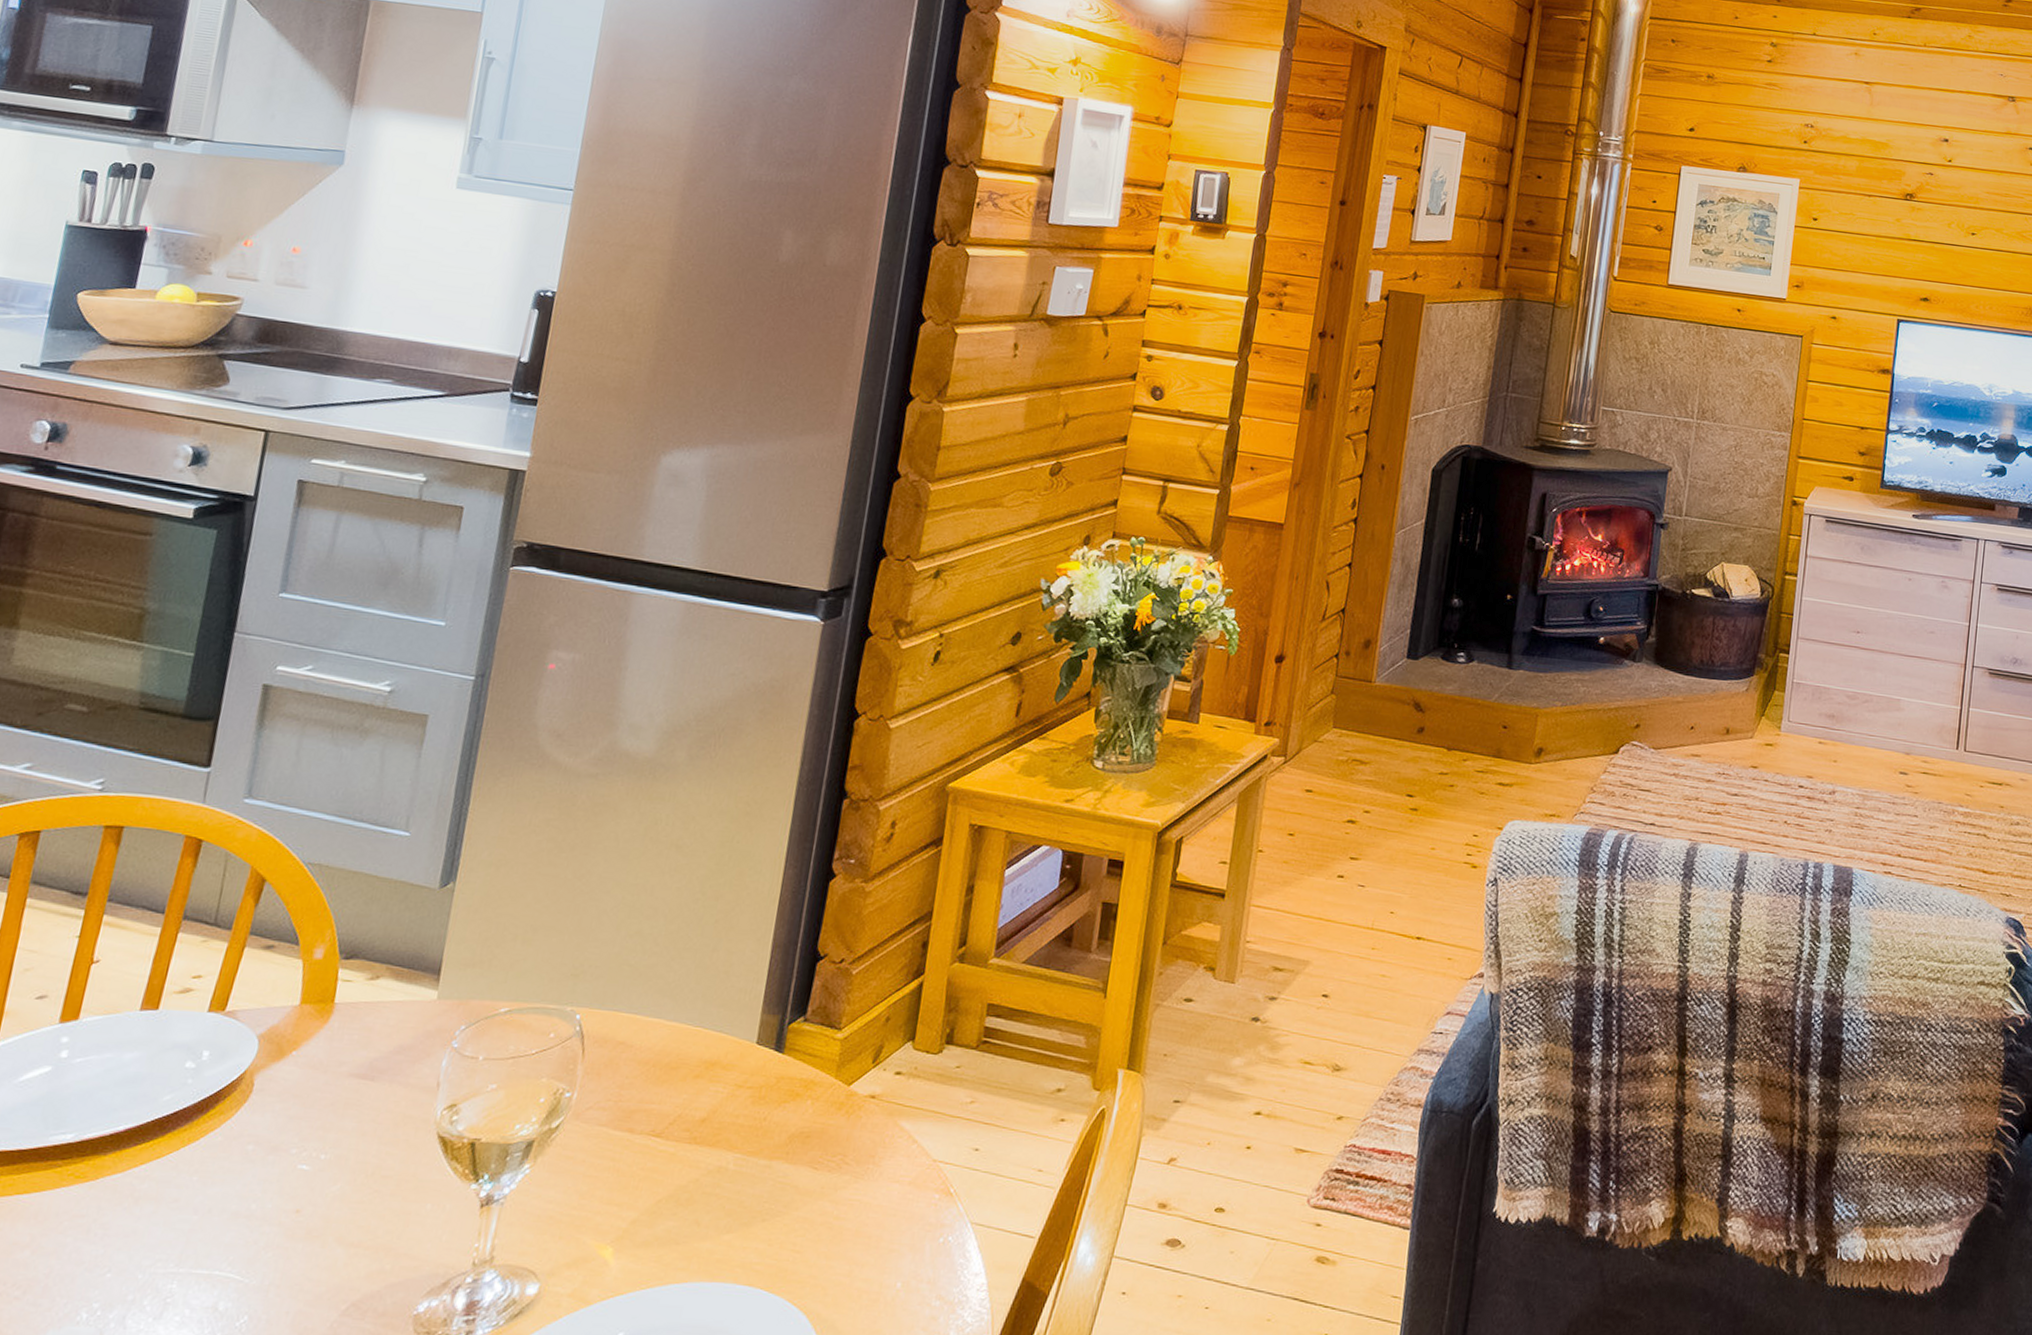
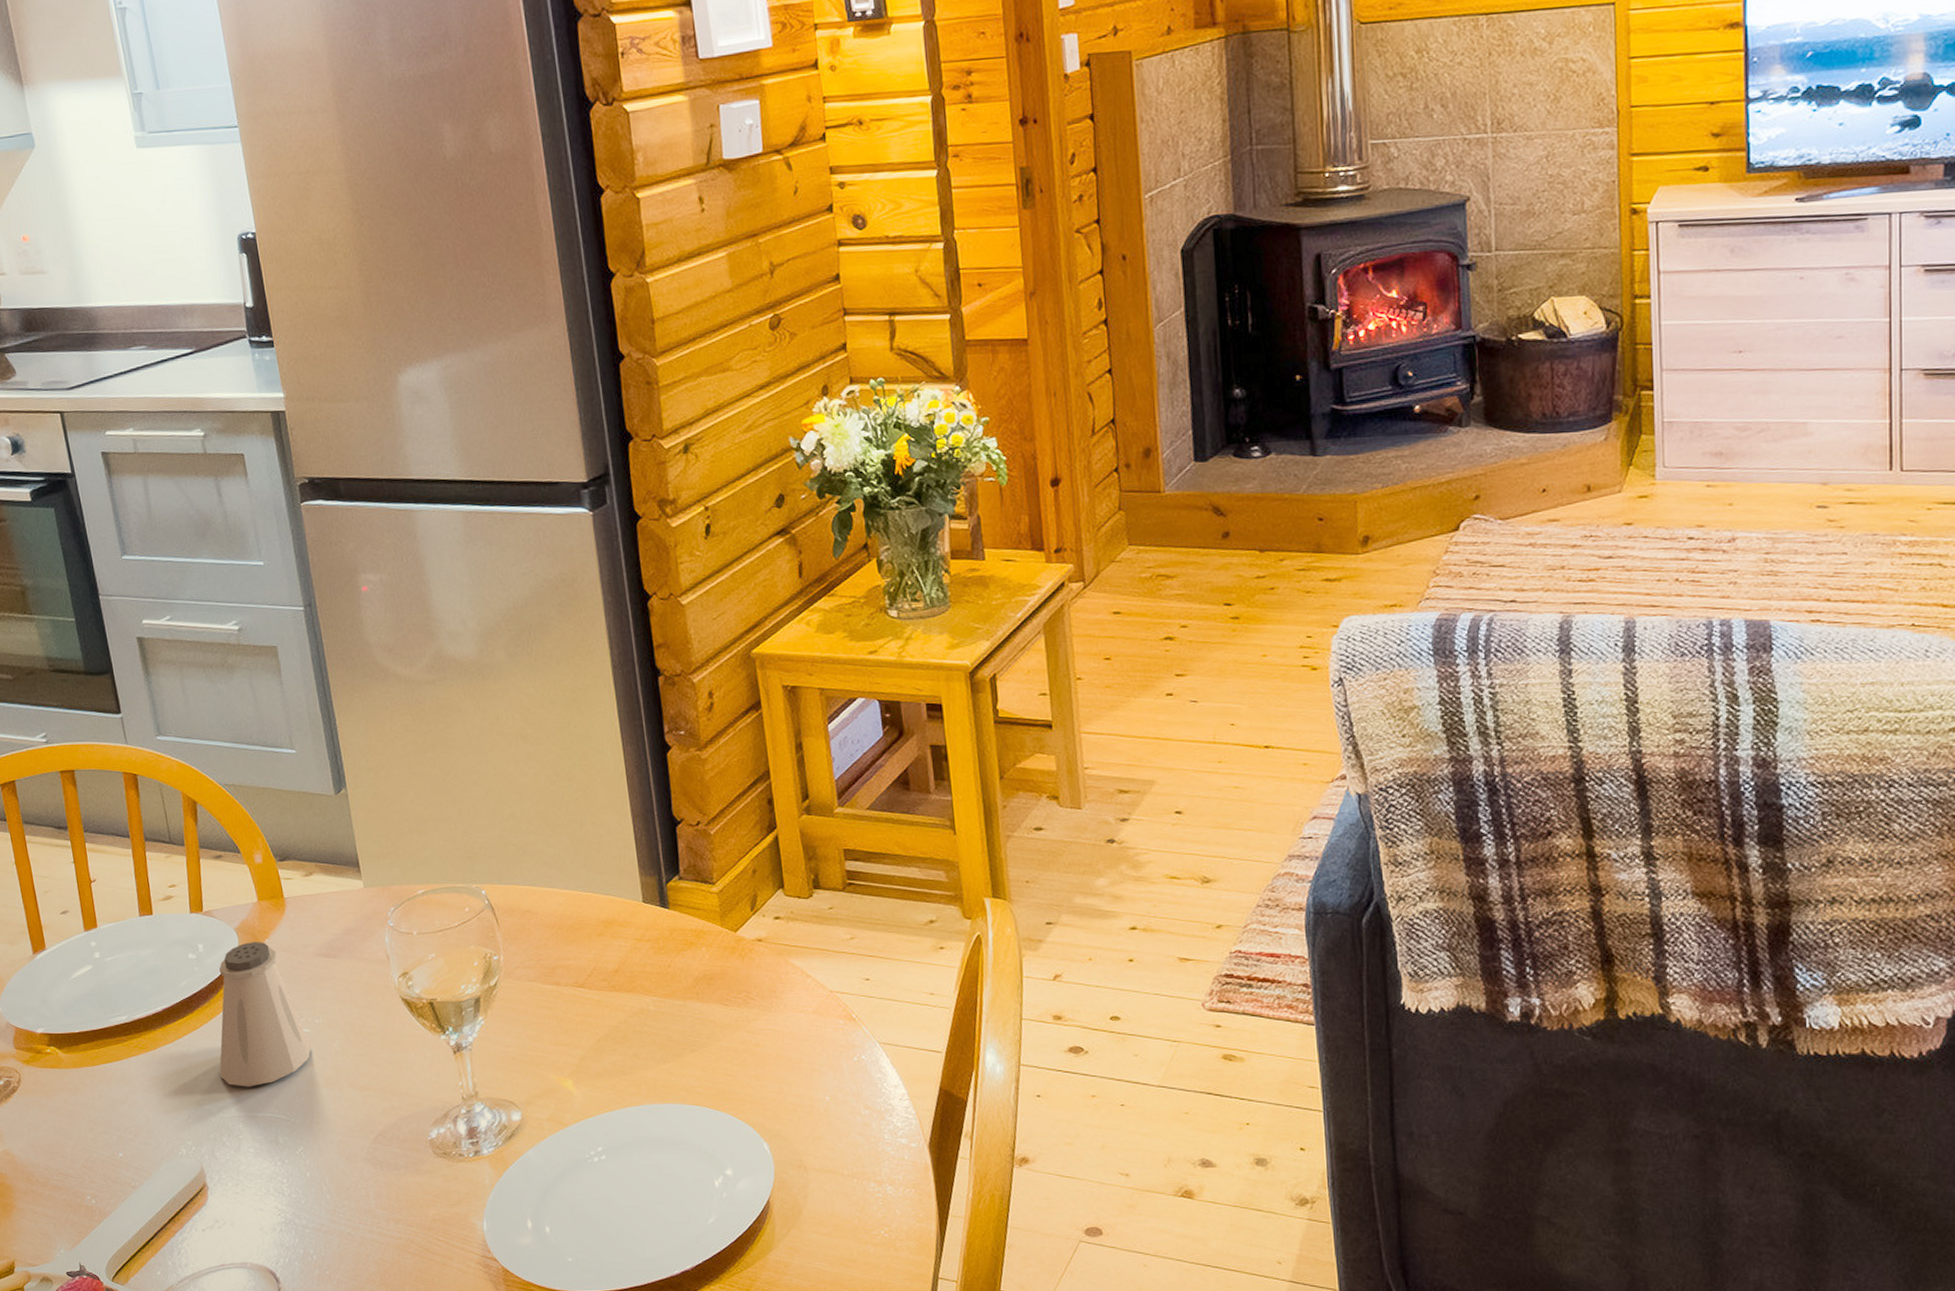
saltshaker: none [170,1052,304,1236] -> present [218,941,312,1087]

